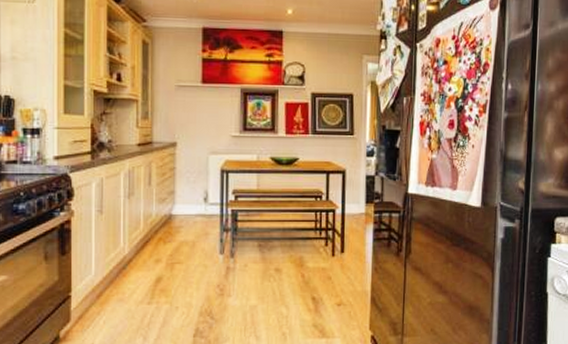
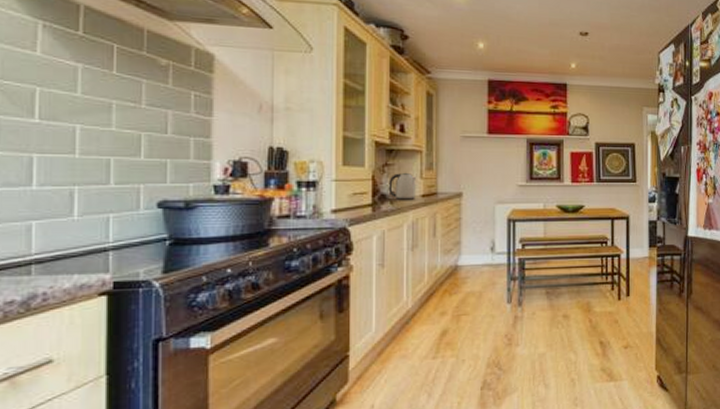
kettle: none [106,121,132,150] -> present [388,172,416,201]

